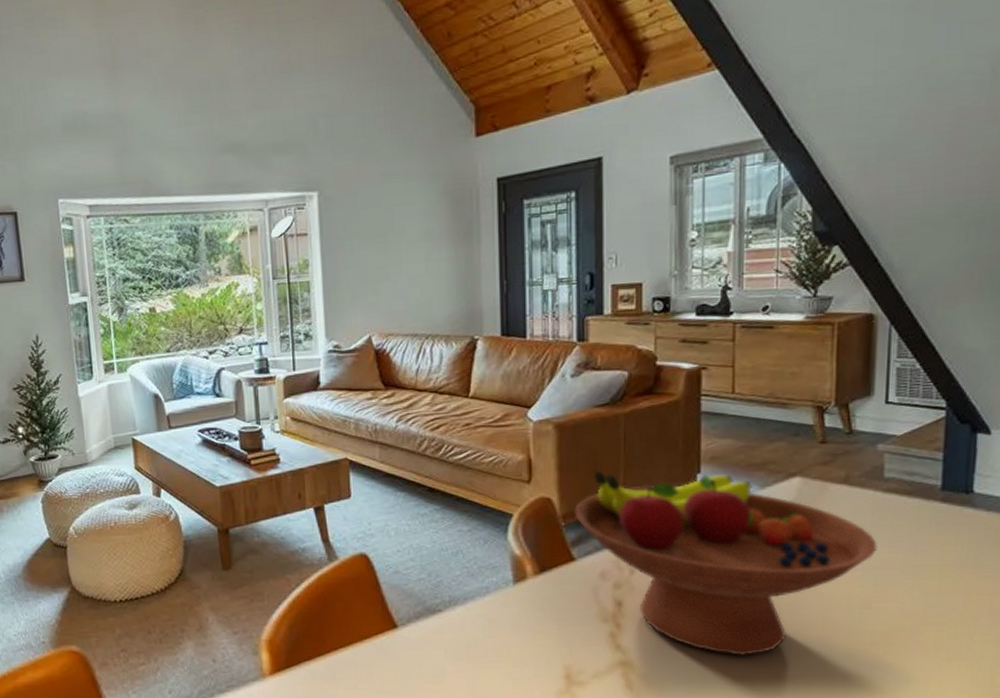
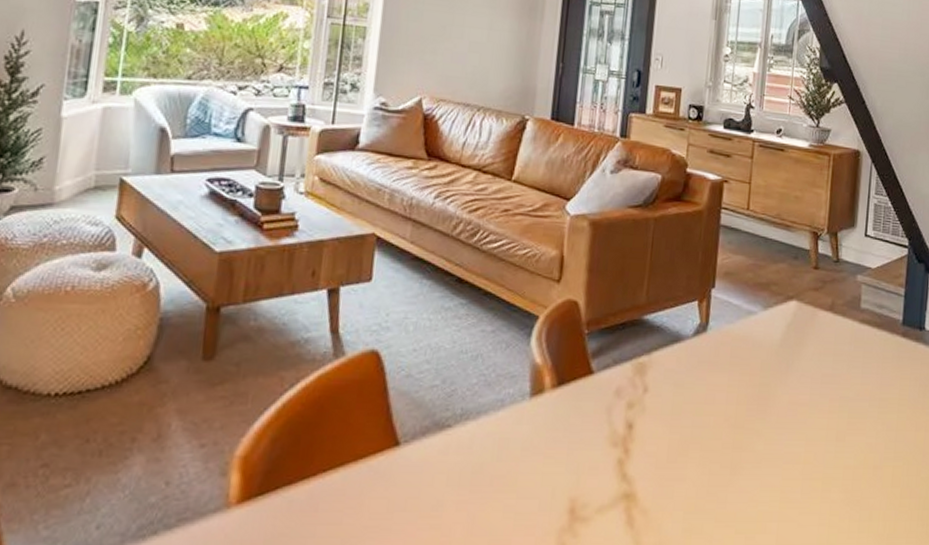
fruit bowl: present [574,470,877,657] -> none [598,275,853,491]

